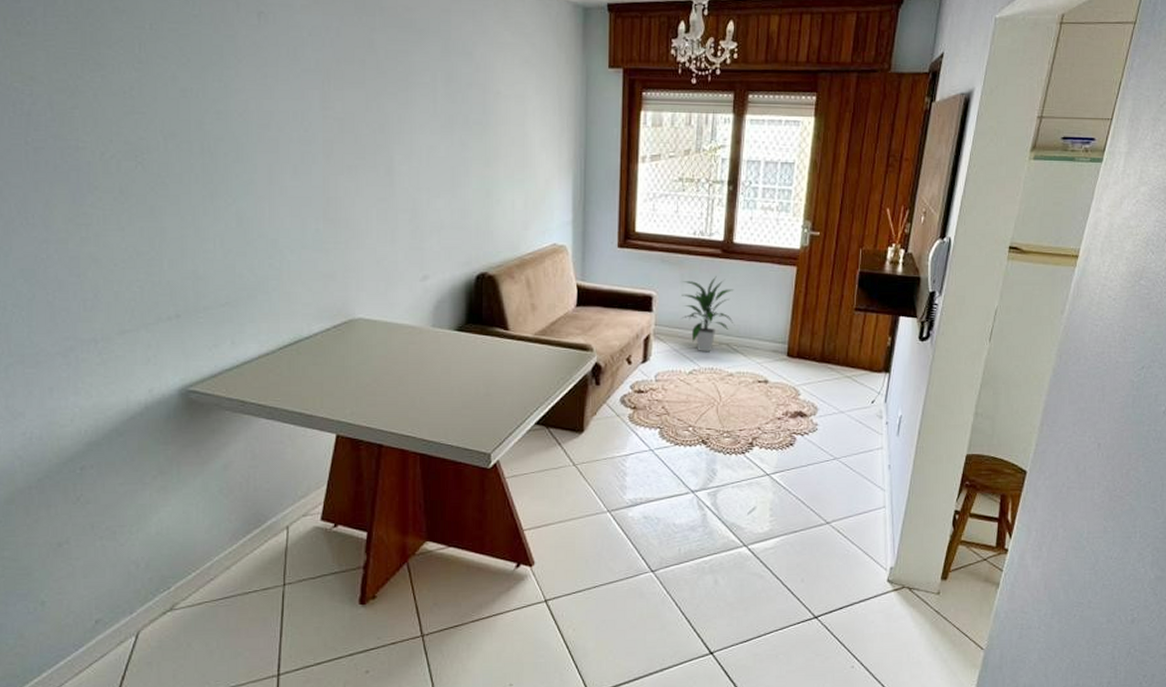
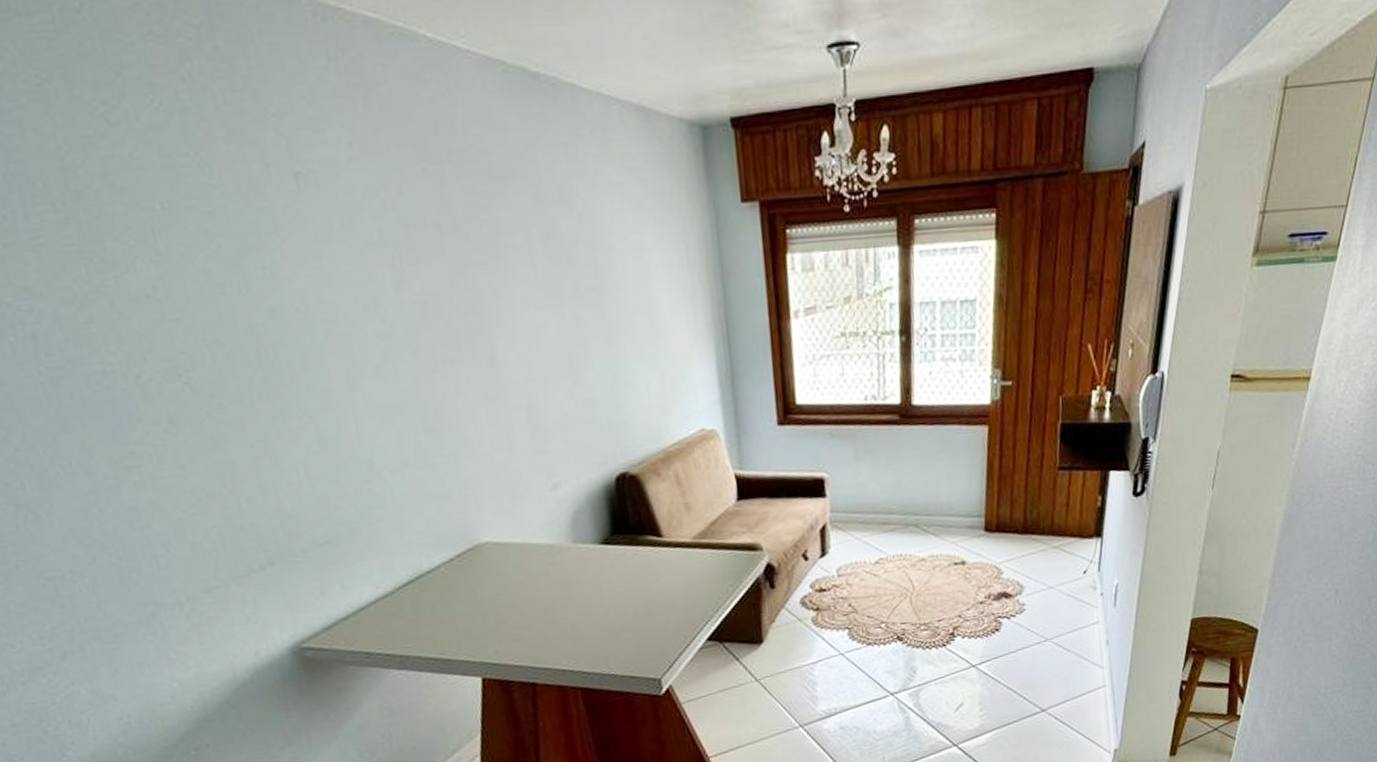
indoor plant: present [681,276,735,352] -> none [857,447,923,537]

